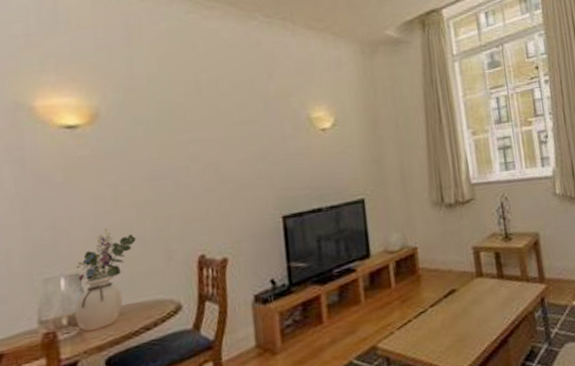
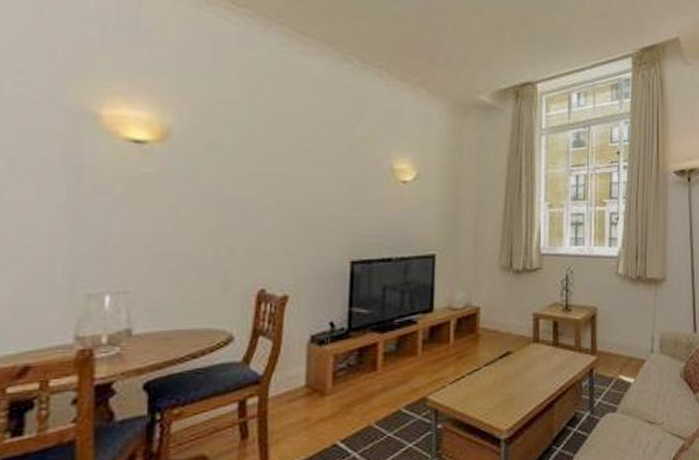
bouquet: present [75,228,136,331] -> none [117,250,194,352]

